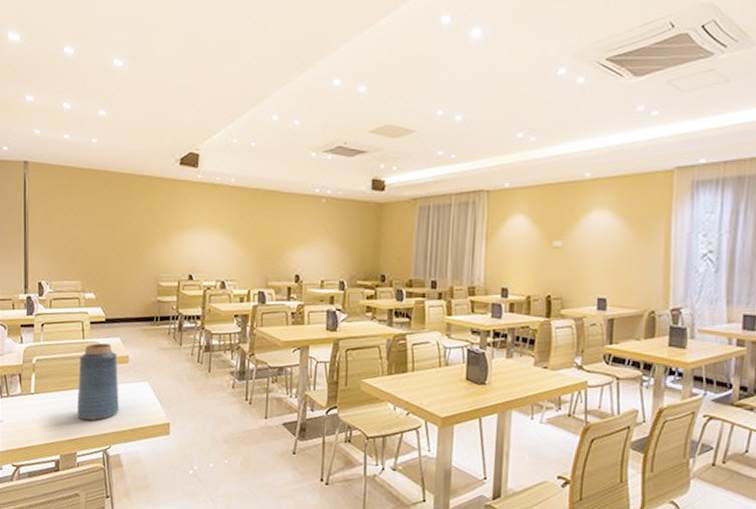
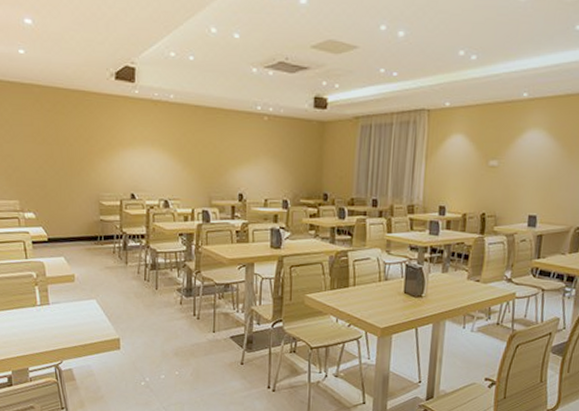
vase: present [77,343,119,421] -> none [23,263,68,338]

